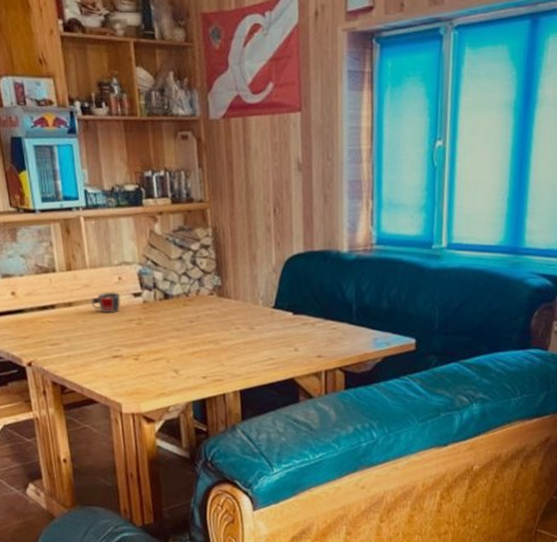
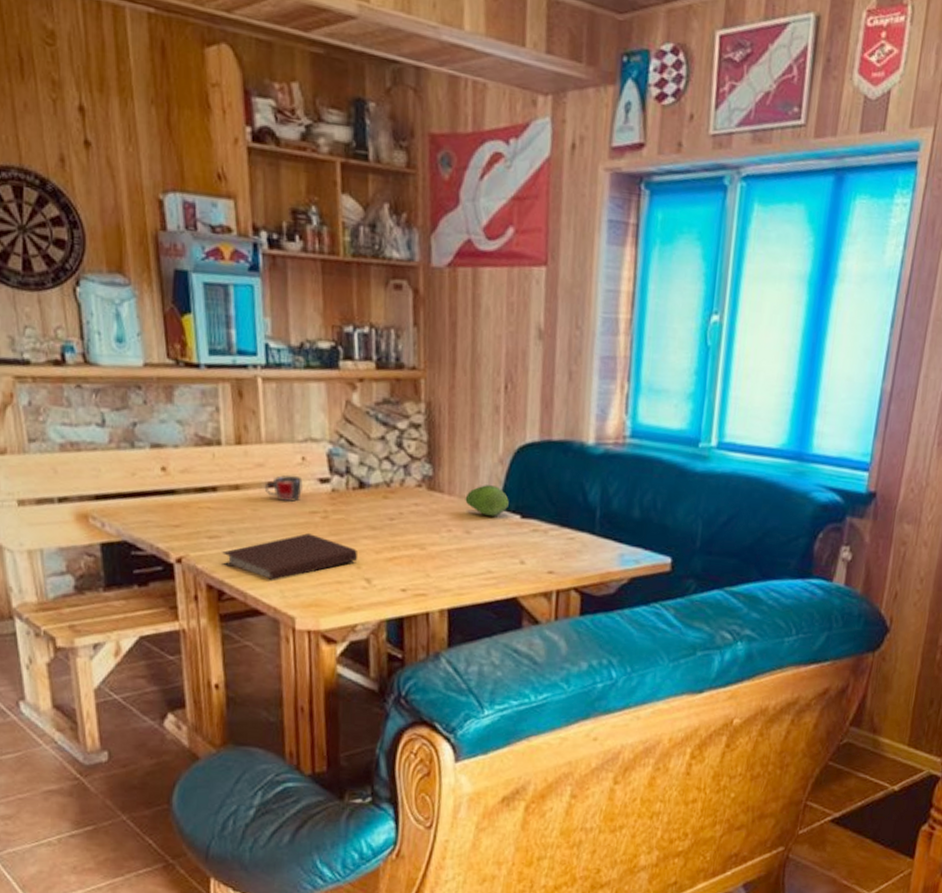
notebook: none [62,337,166,376] -> present [222,533,357,582]
fruit: none [248,290,283,314] -> present [465,485,509,516]

